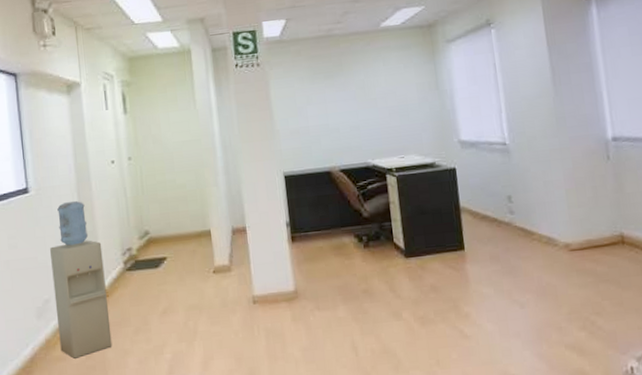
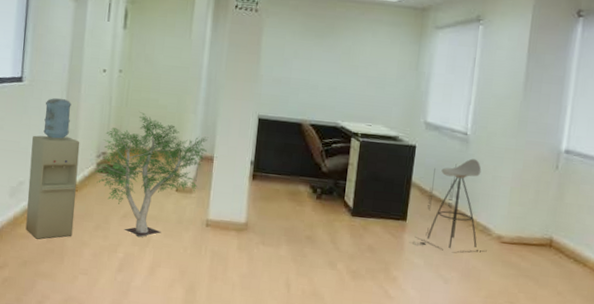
potted tree: none [123,197,237,332] -> present [95,112,208,238]
stool: none [473,168,558,274] -> present [409,158,487,254]

